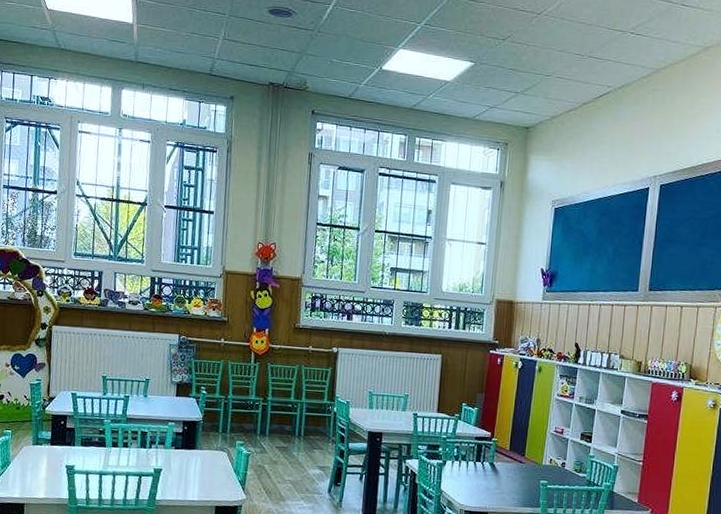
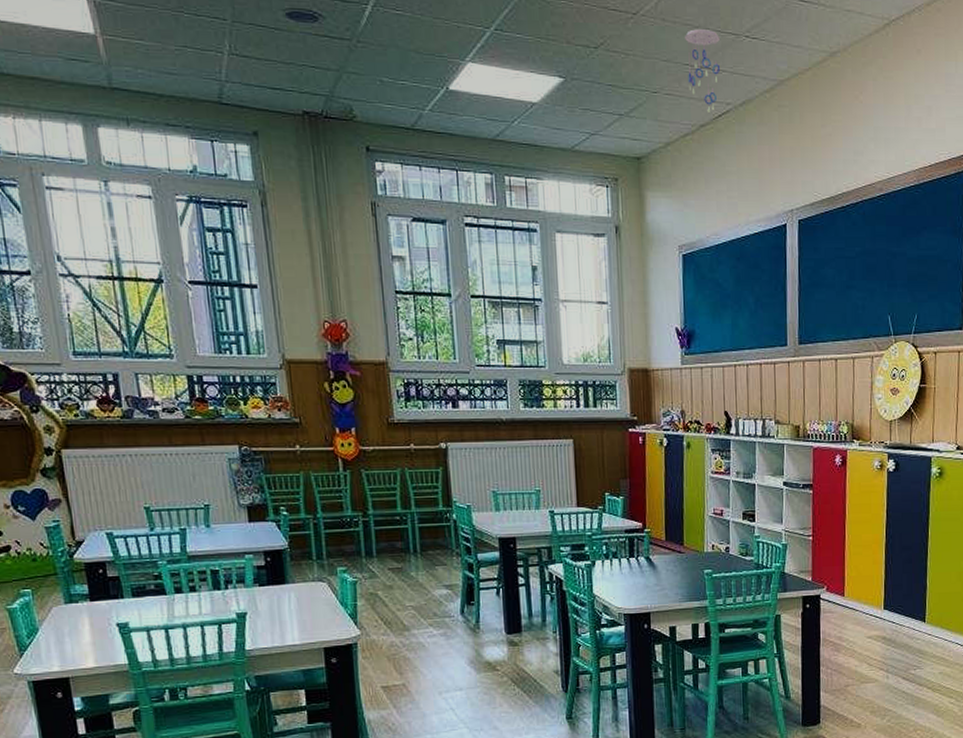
ceiling mobile: none [576,26,608,93] -> present [684,29,720,113]

